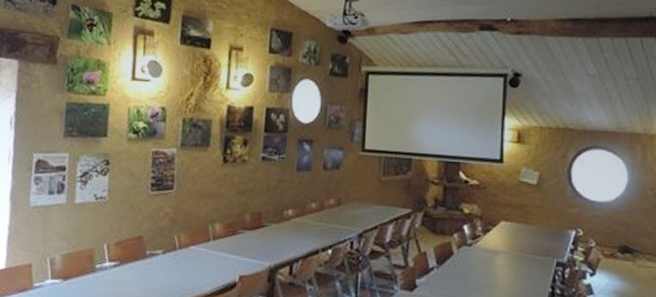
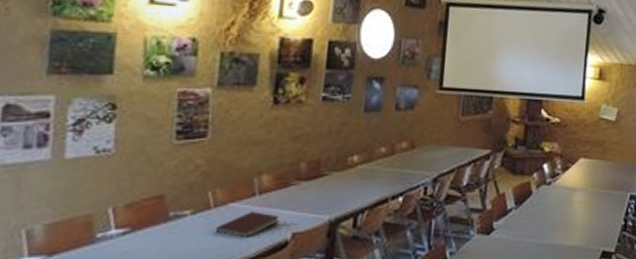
notebook: none [181,254,229,276] -> present [216,211,279,237]

